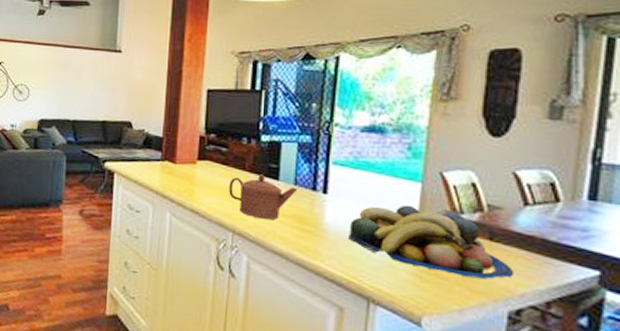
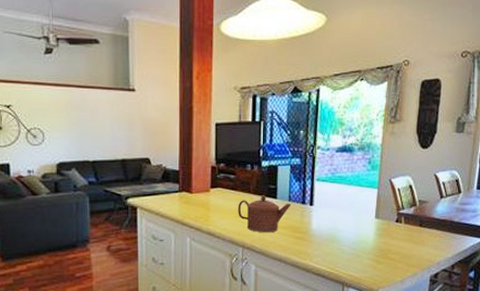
fruit bowl: present [348,204,515,279] -> none [329,207,434,255]

